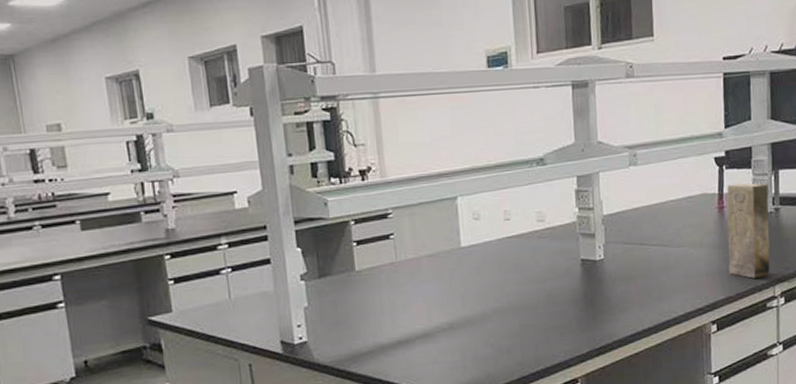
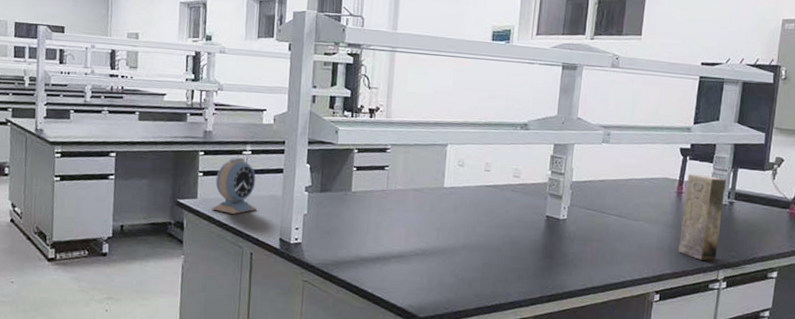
alarm clock: none [190,254,247,323] -> present [211,157,257,214]

